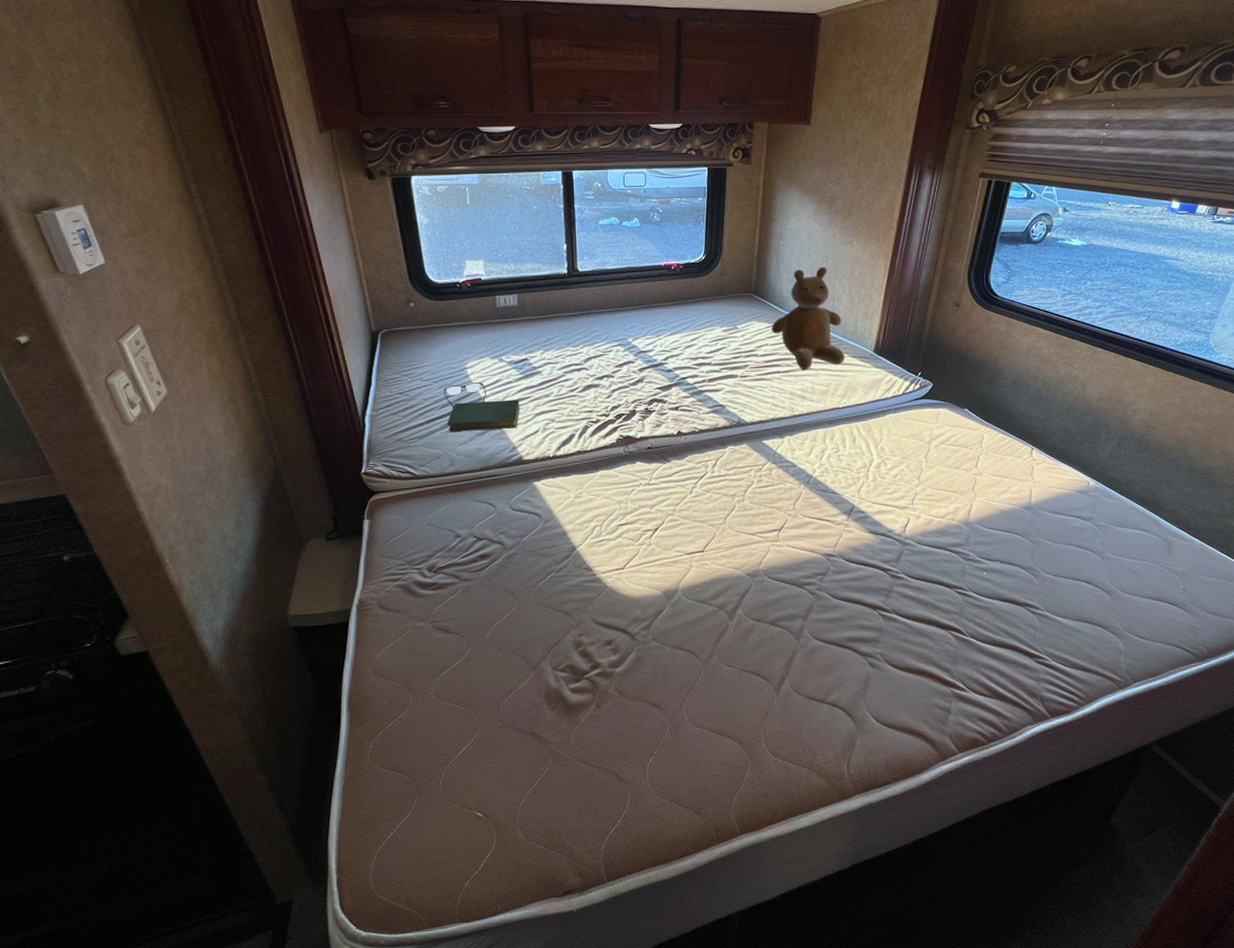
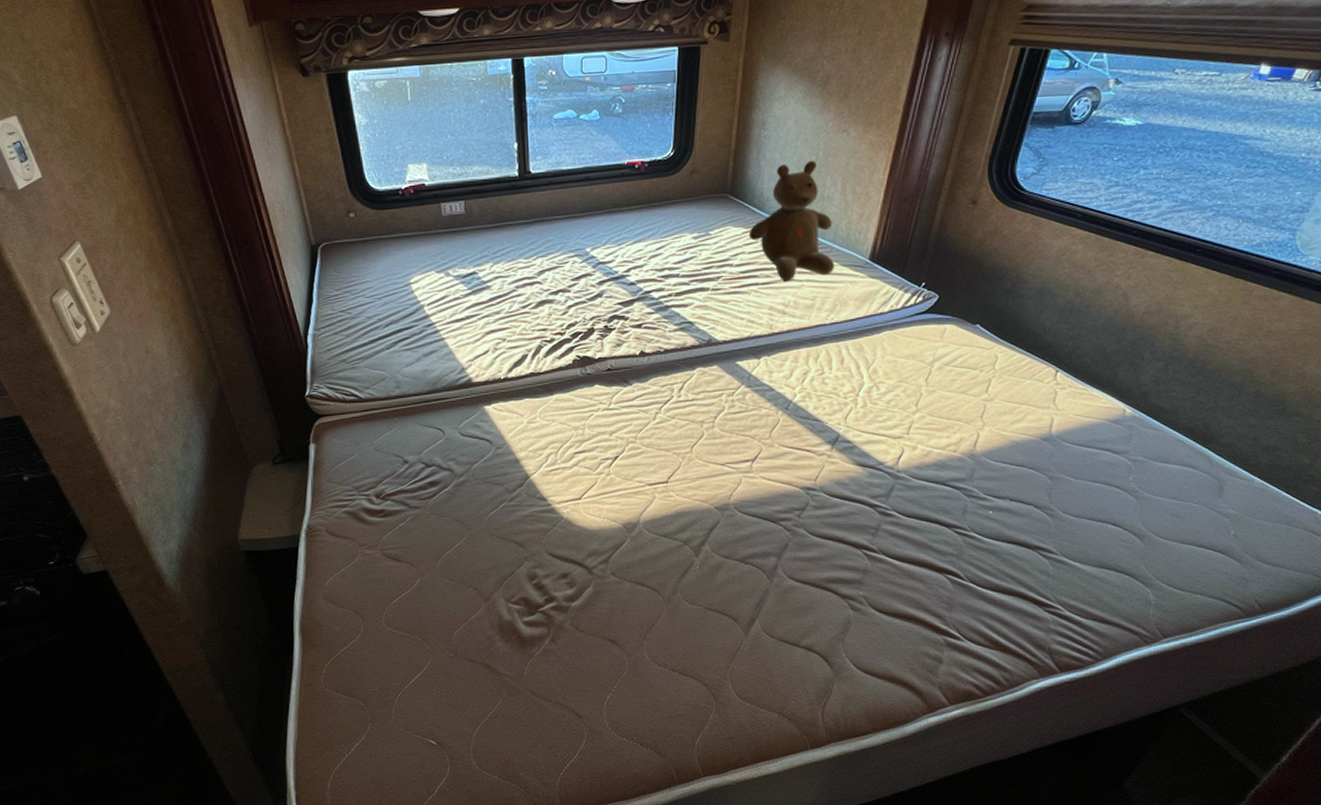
eyeglasses: present [443,382,486,408] -> none [387,299,432,327]
book: present [447,399,520,431] -> none [391,317,469,352]

